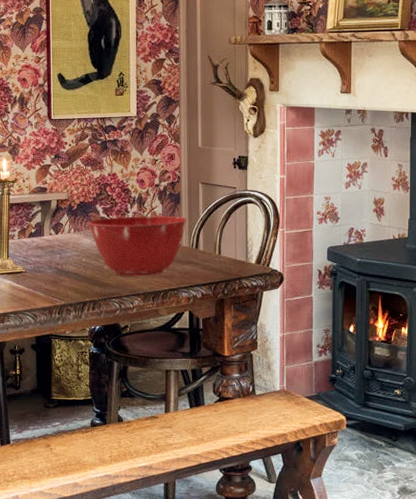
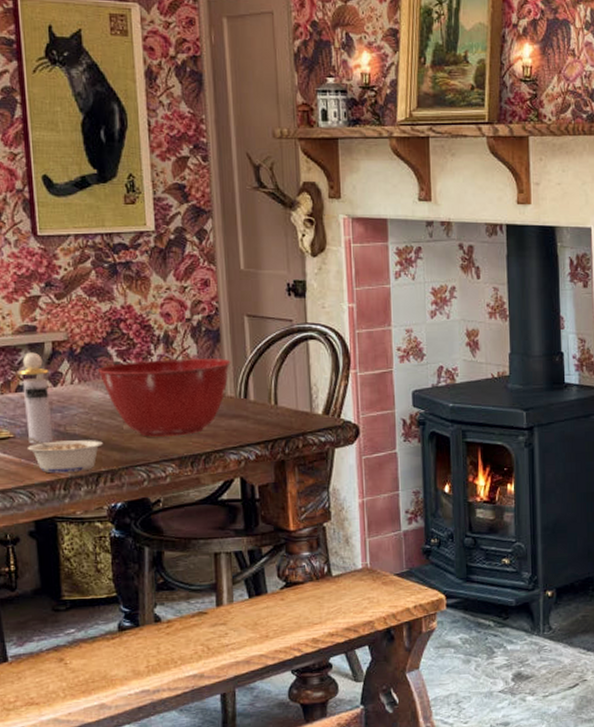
perfume bottle: none [32,208,53,278] -> present [18,352,54,444]
legume: none [35,273,89,301] -> present [27,437,103,474]

